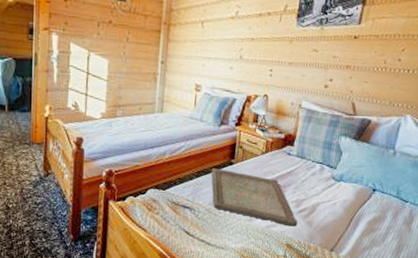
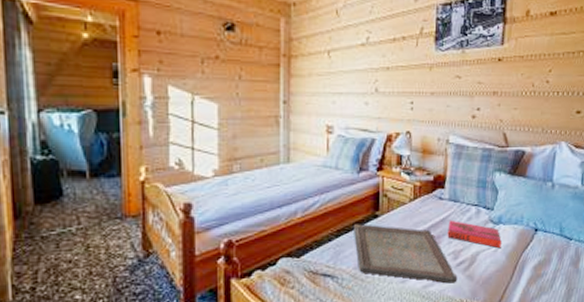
hardback book: none [292,173,341,203] -> present [447,220,501,249]

